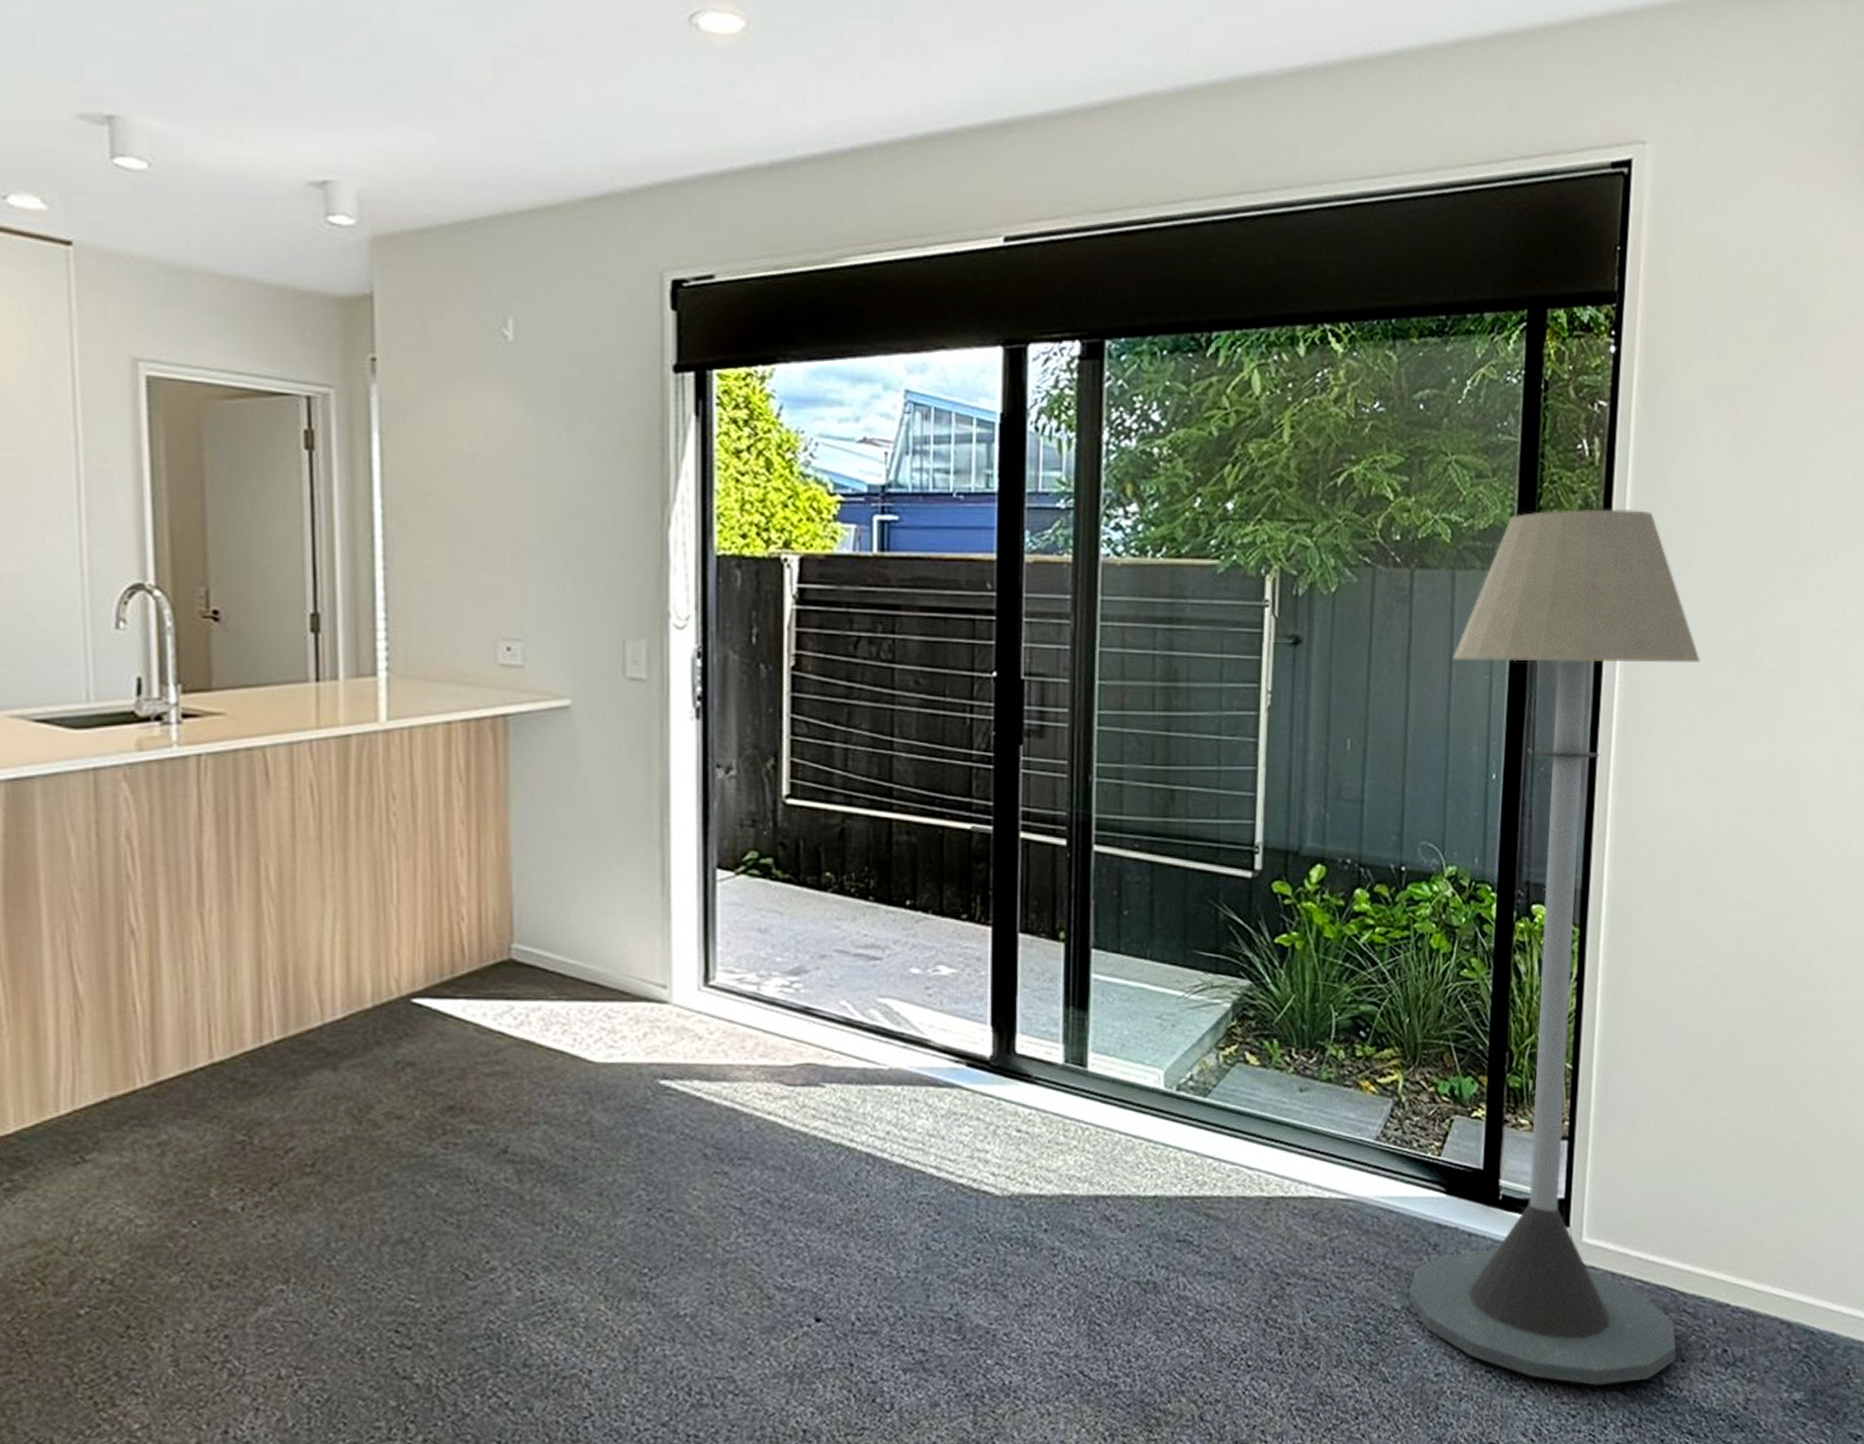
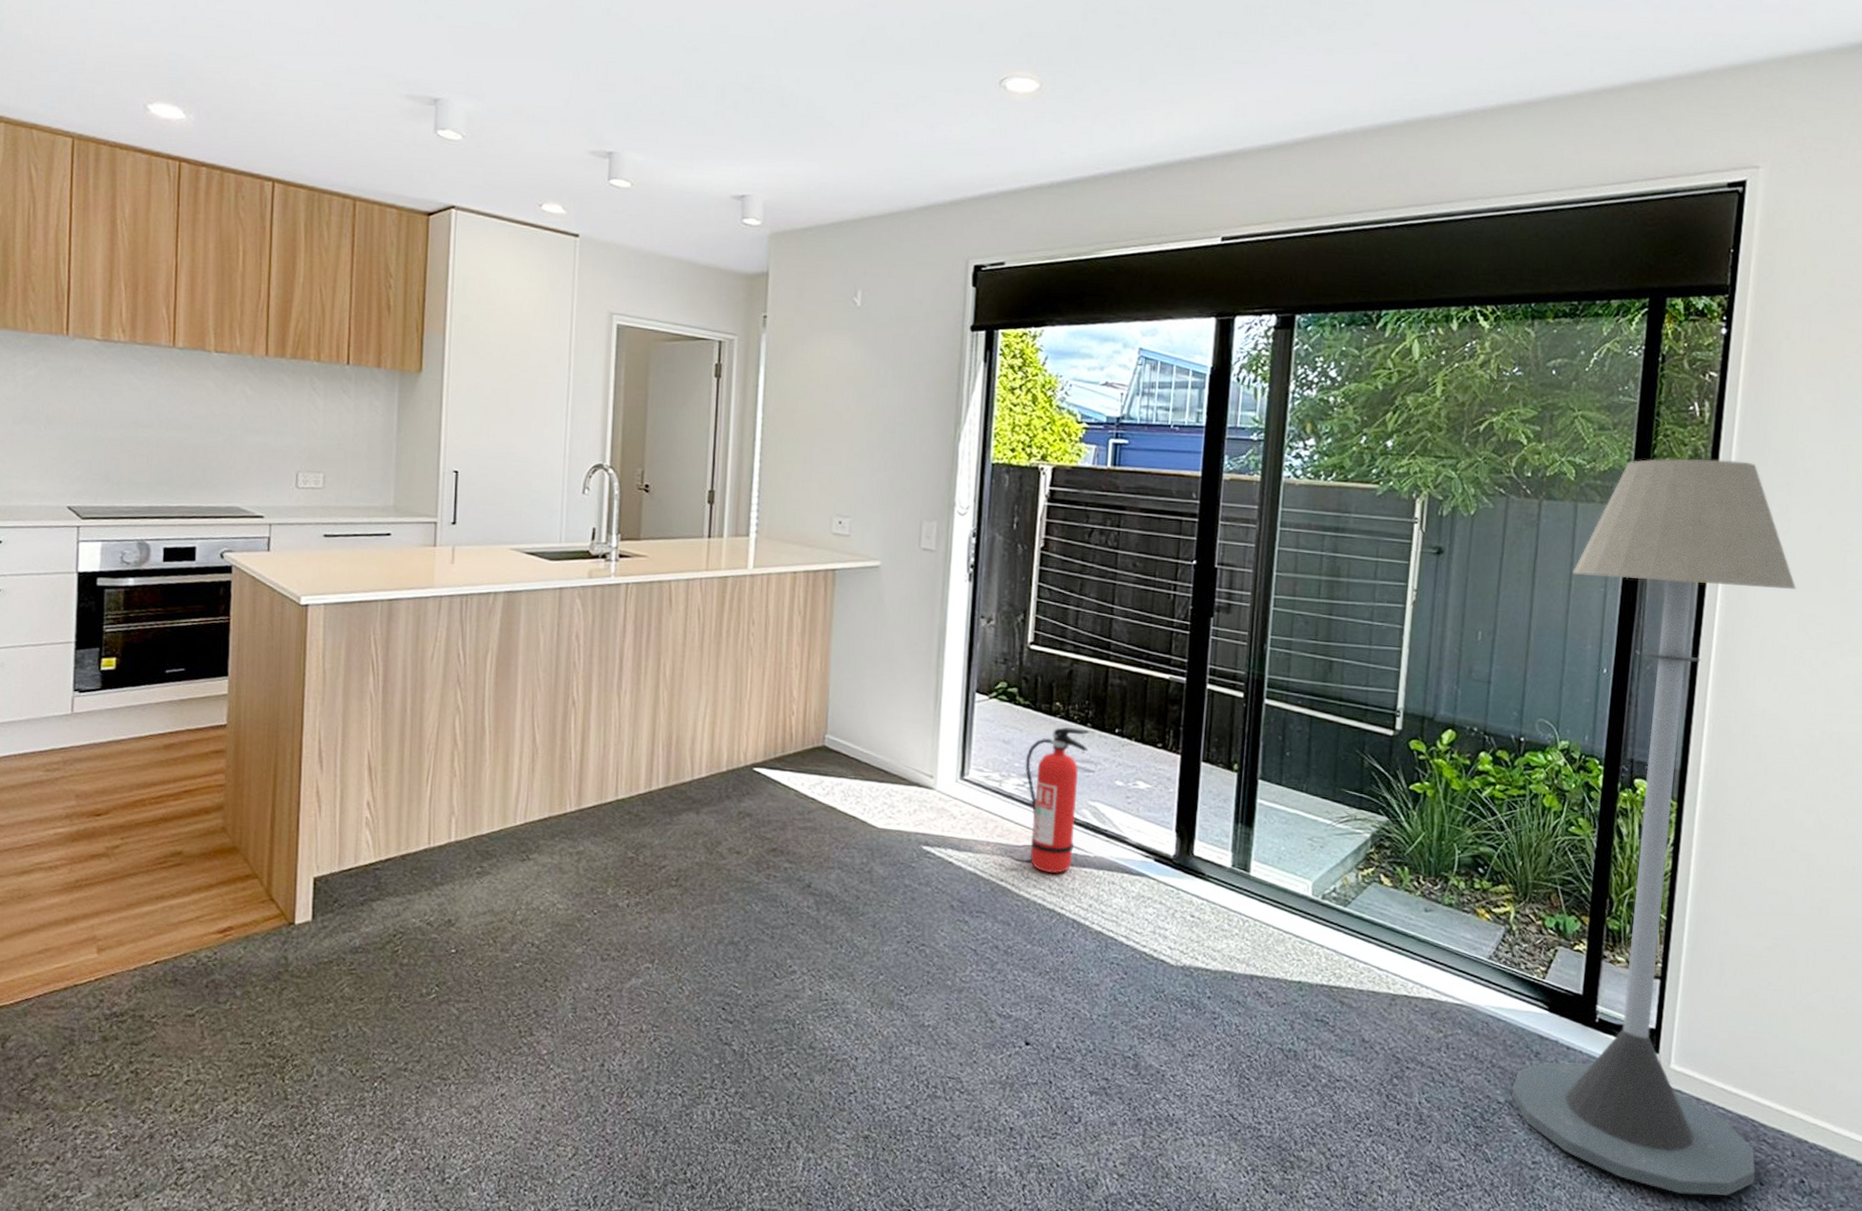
fire extinguisher: none [790,903,872,1097] -> present [1025,727,1089,873]

